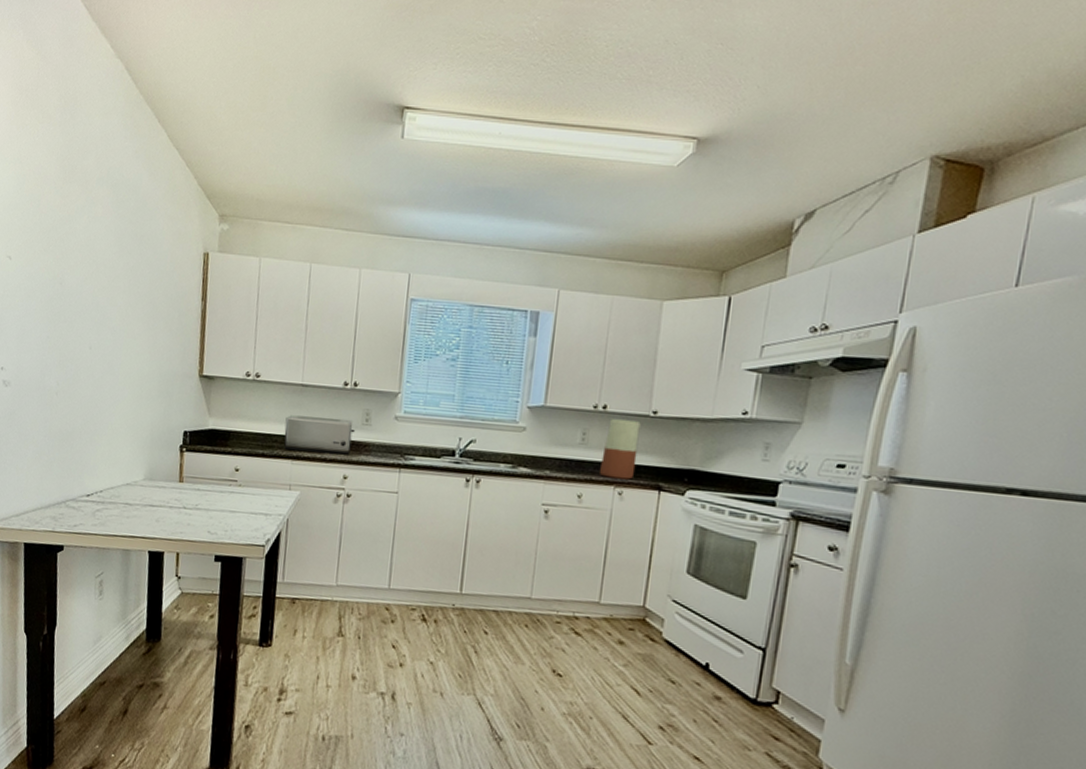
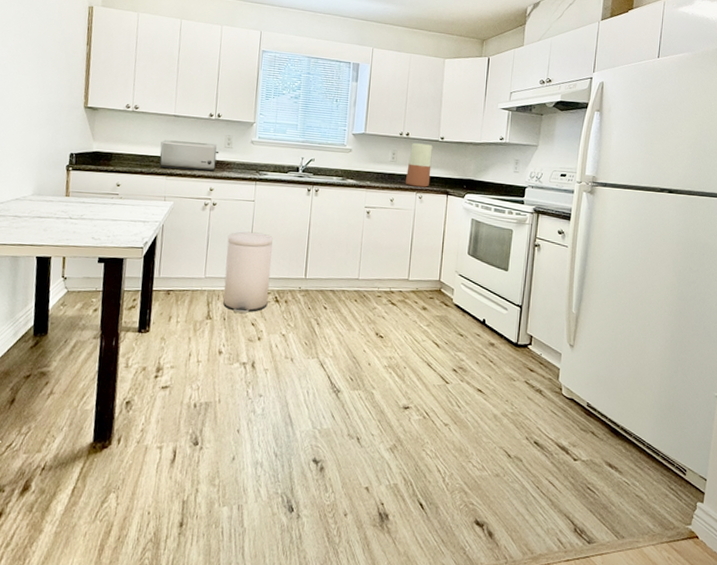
pedal bin: none [358,530,420,632] -> present [223,231,273,313]

